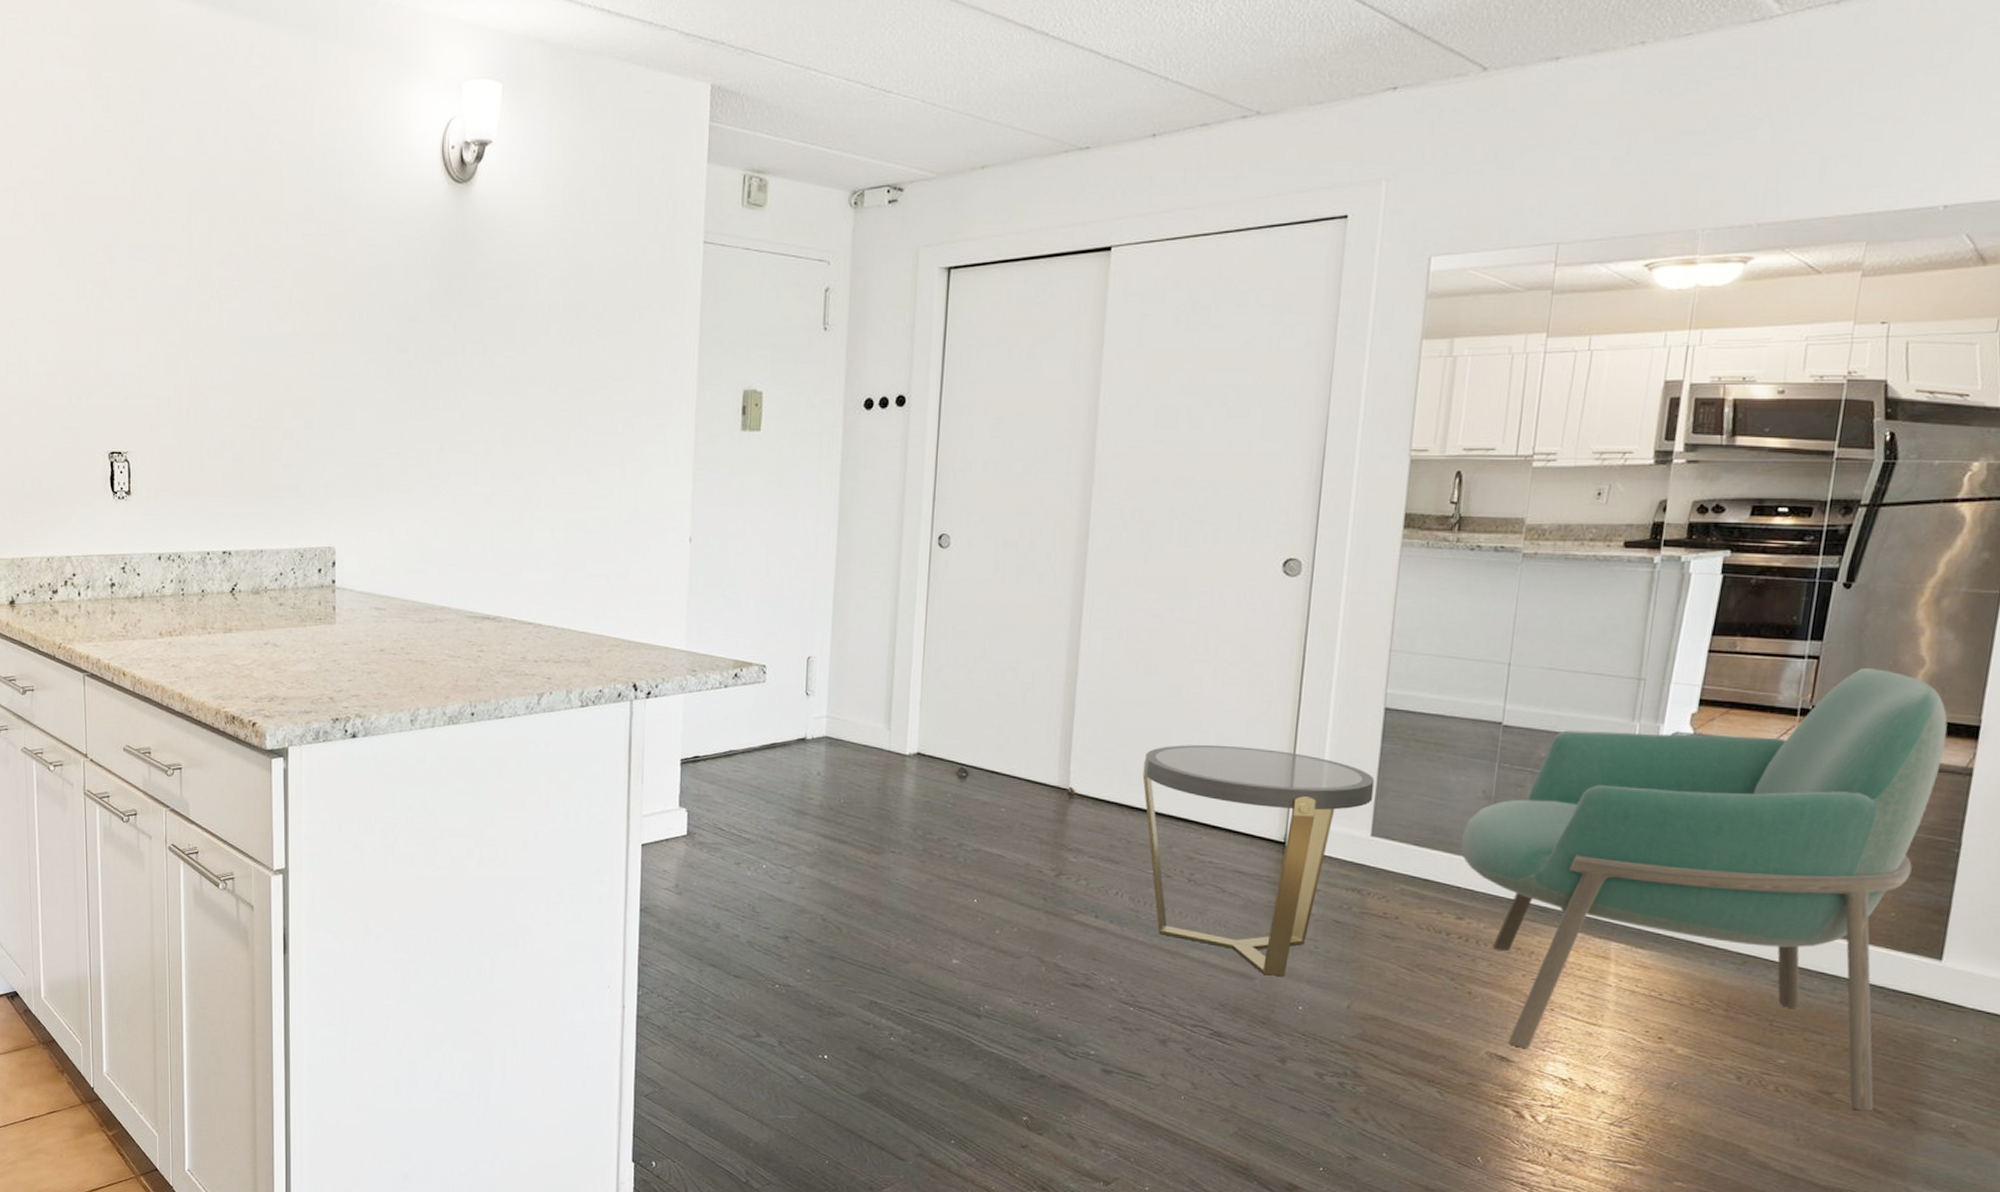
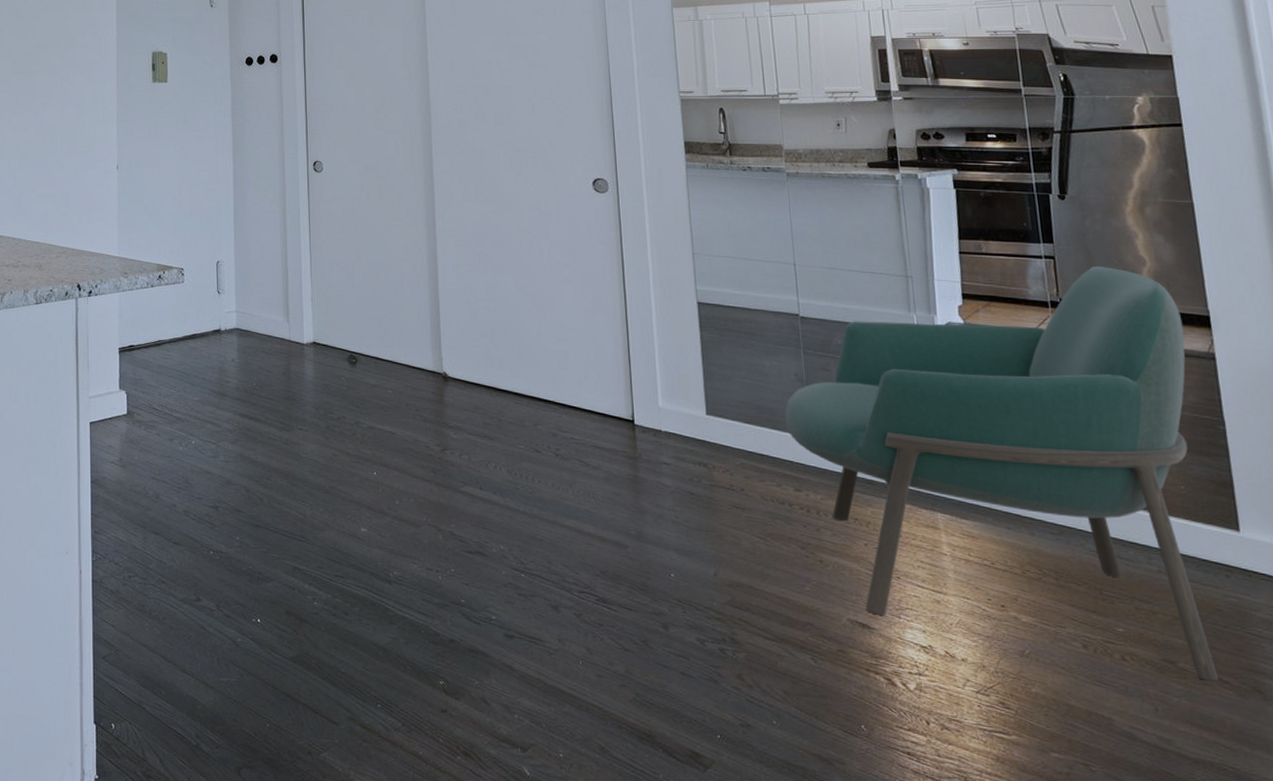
side table: present [1142,744,1375,976] -> none [502,334,702,545]

